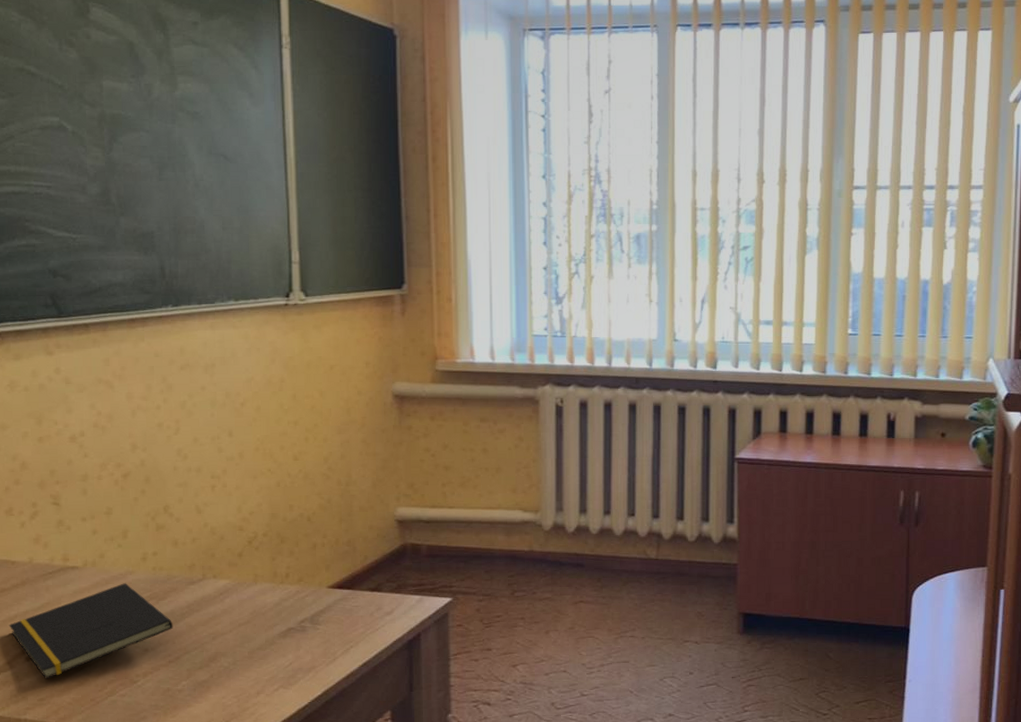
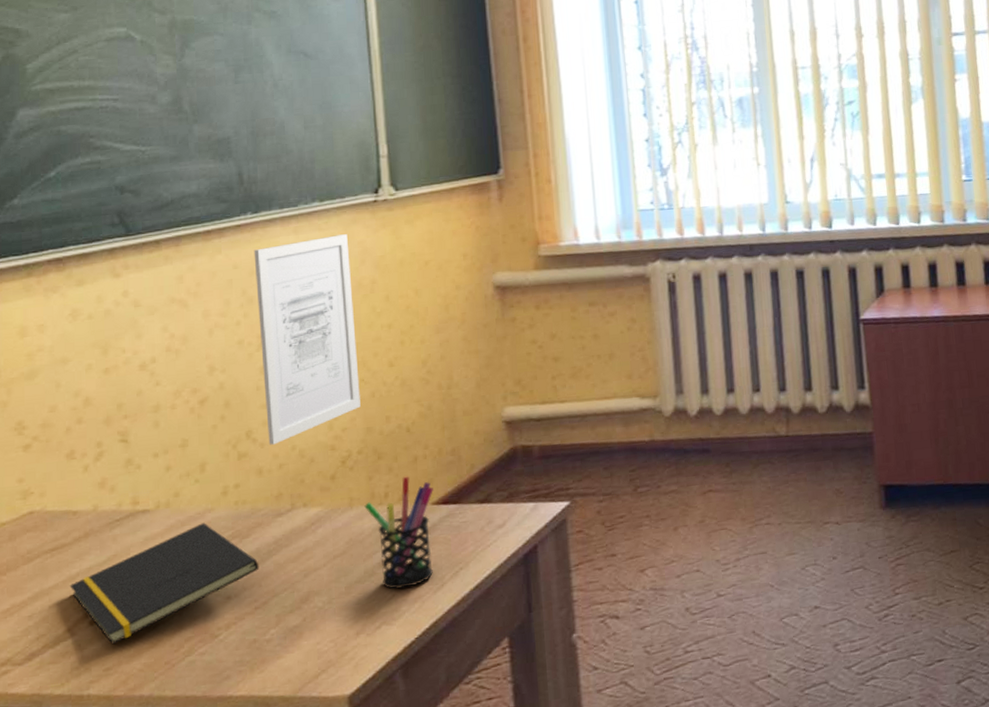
wall art: none [173,334,267,520] -> present [253,234,361,445]
pen holder: none [267,560,331,658] -> present [364,476,435,589]

